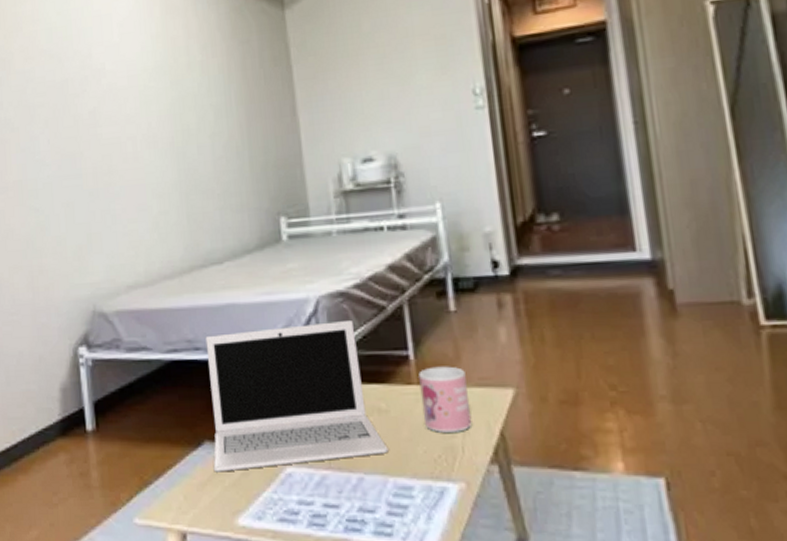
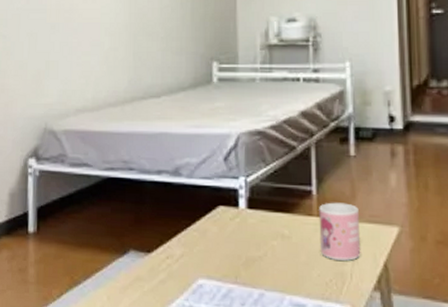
laptop: present [205,321,389,472] -> none [135,156,288,279]

